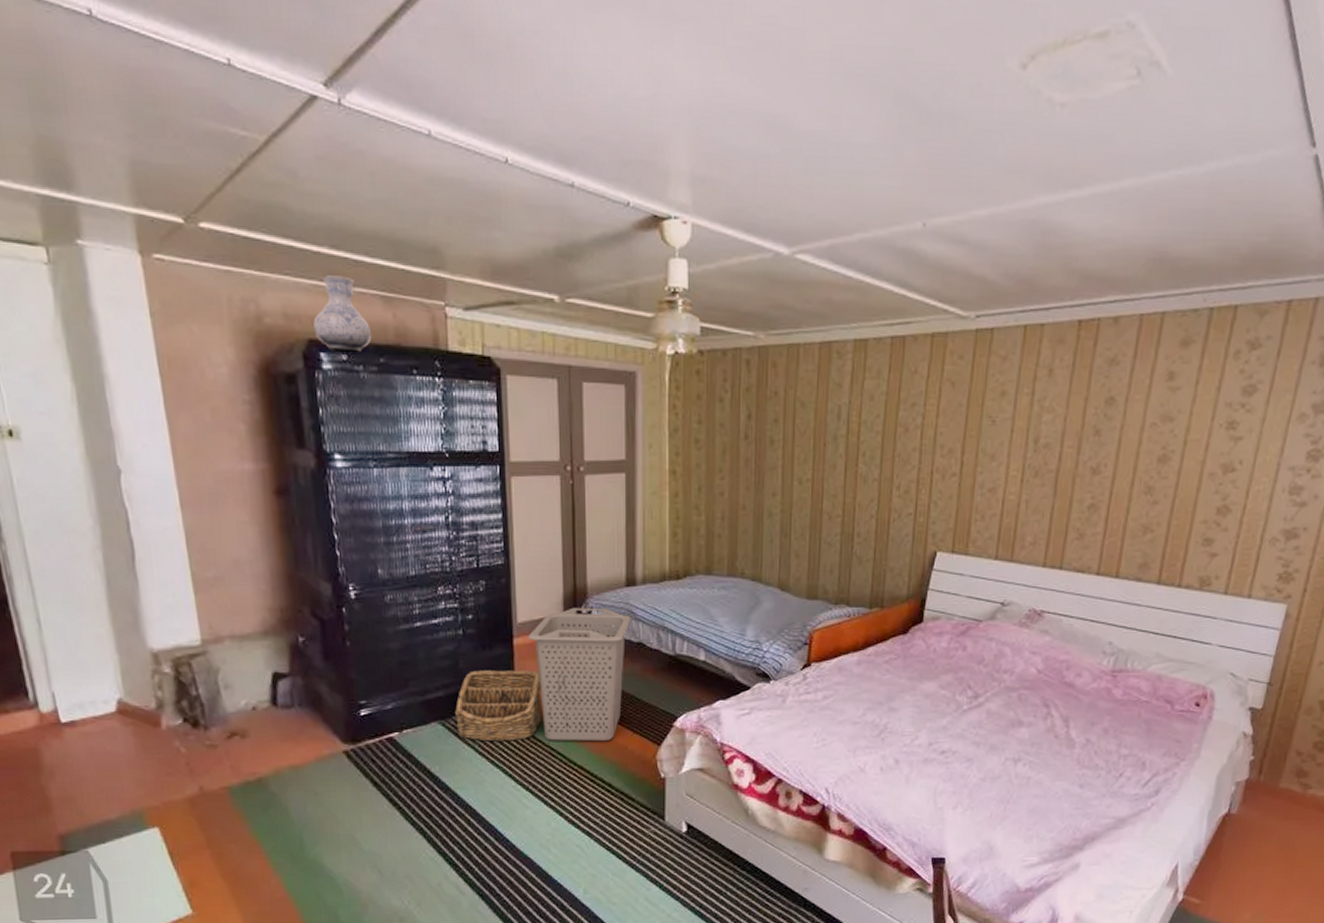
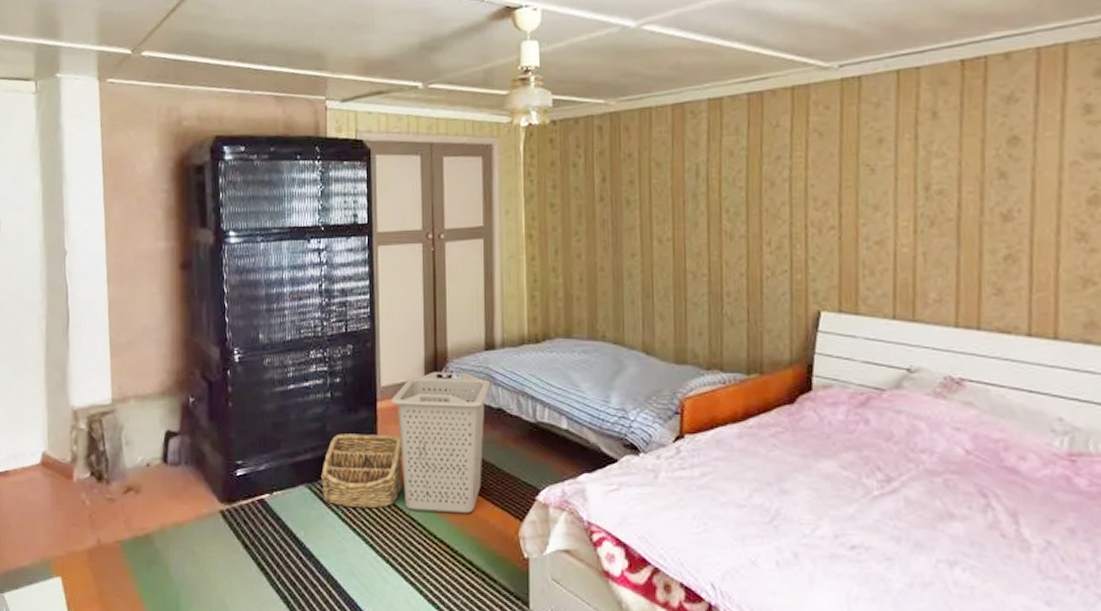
vase: present [313,275,372,353] -> none [220,83,266,145]

